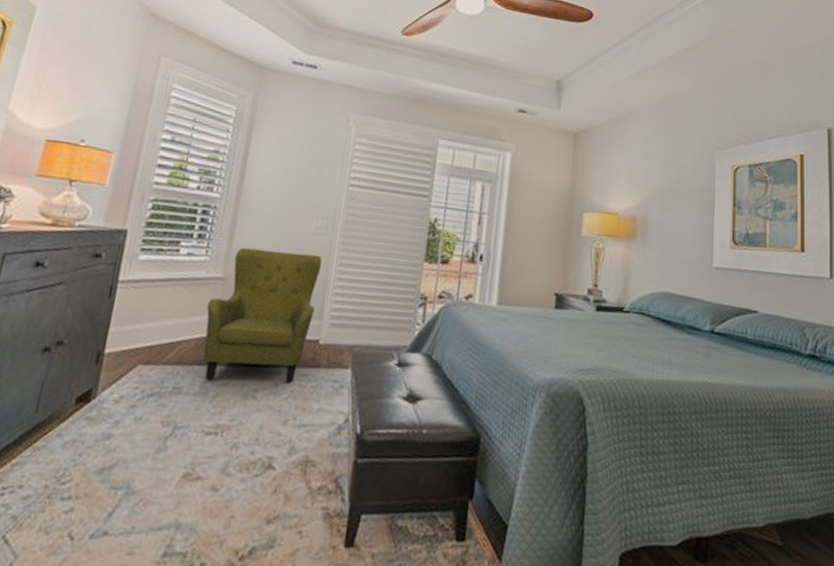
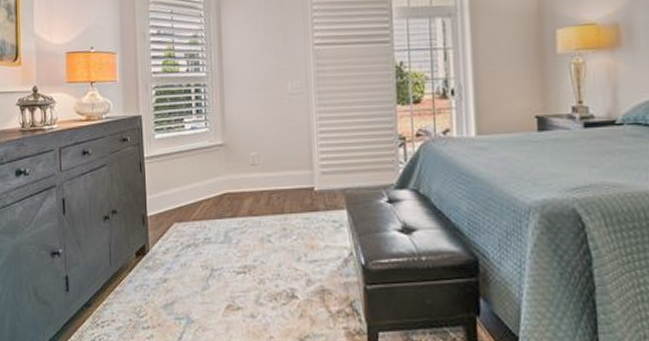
armchair: present [203,247,323,384] -> none [216,113,305,229]

